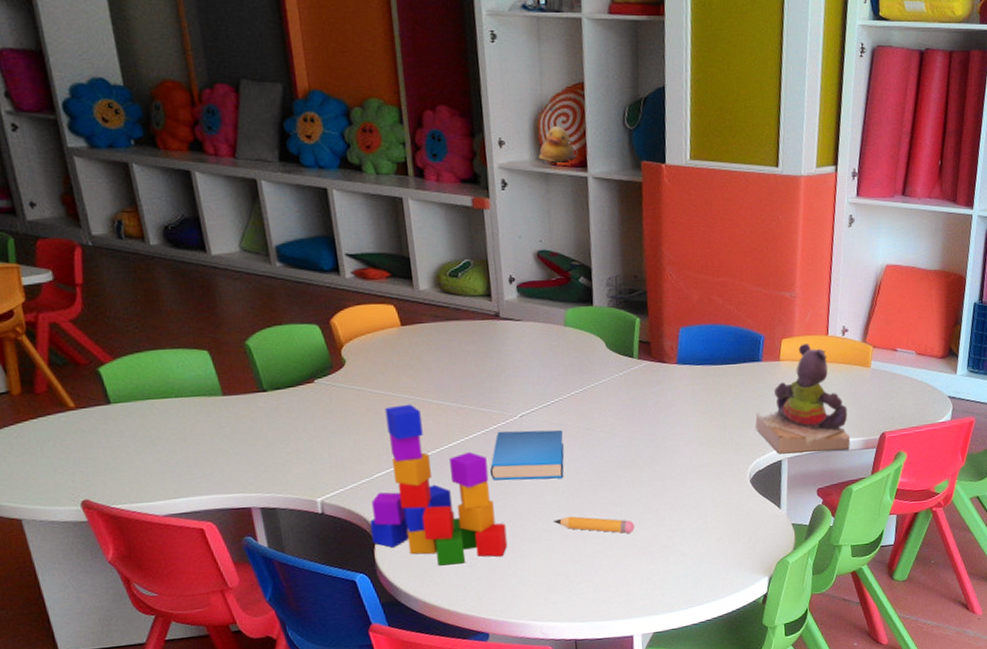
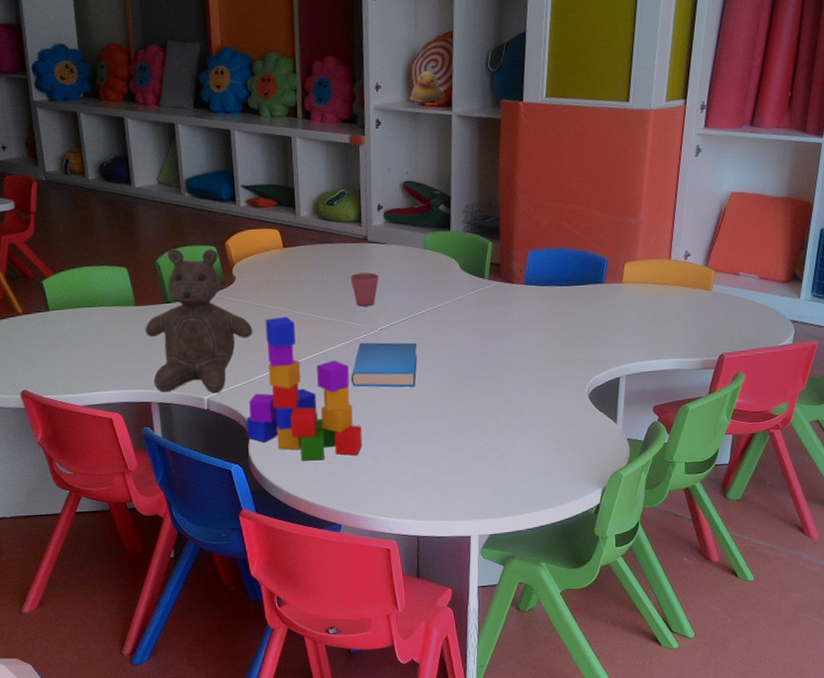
teddy bear: none [237,327,372,496] -> present [145,248,253,393]
cup: none [482,353,516,391] -> present [350,272,380,306]
pencil: present [554,516,634,533] -> none [404,421,477,440]
stuffed toy: present [755,344,850,454] -> none [596,267,688,372]

